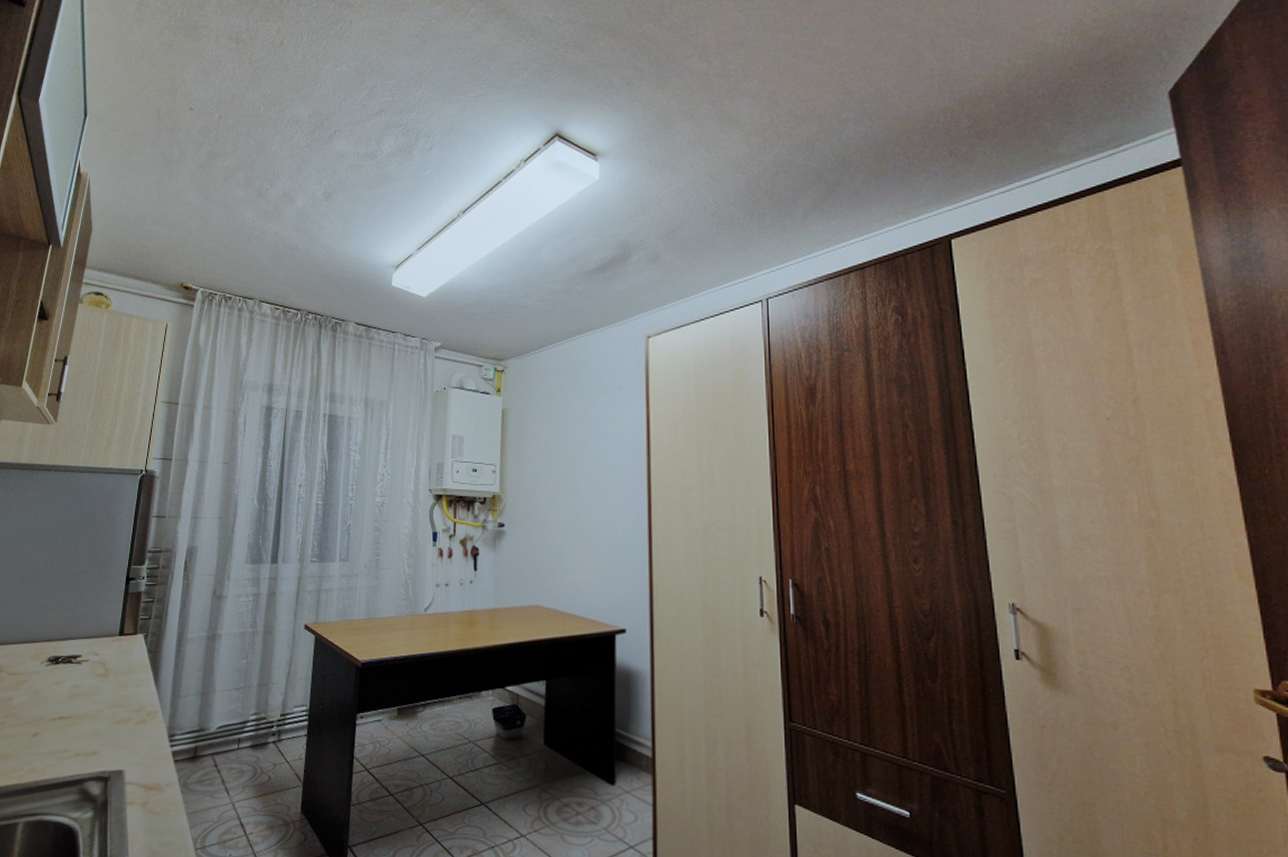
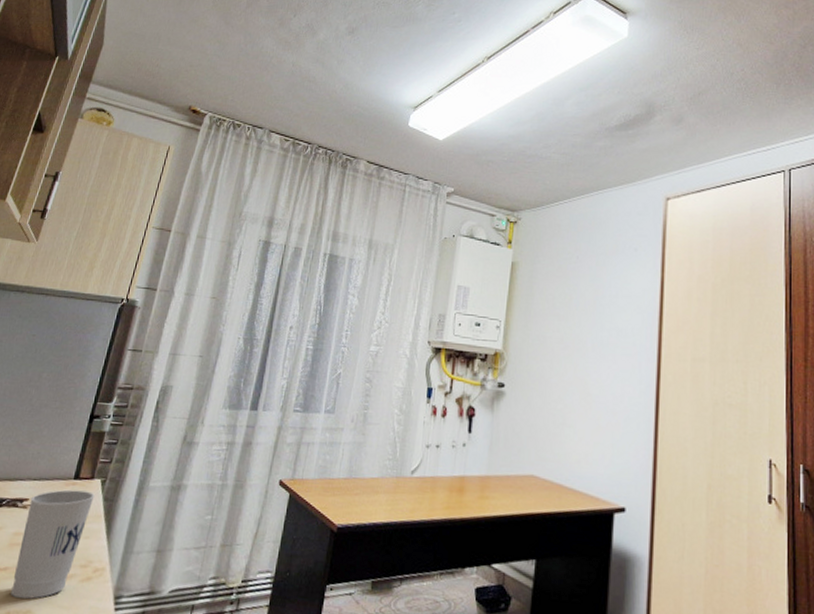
cup: none [77,645,140,742] -> present [11,489,95,600]

